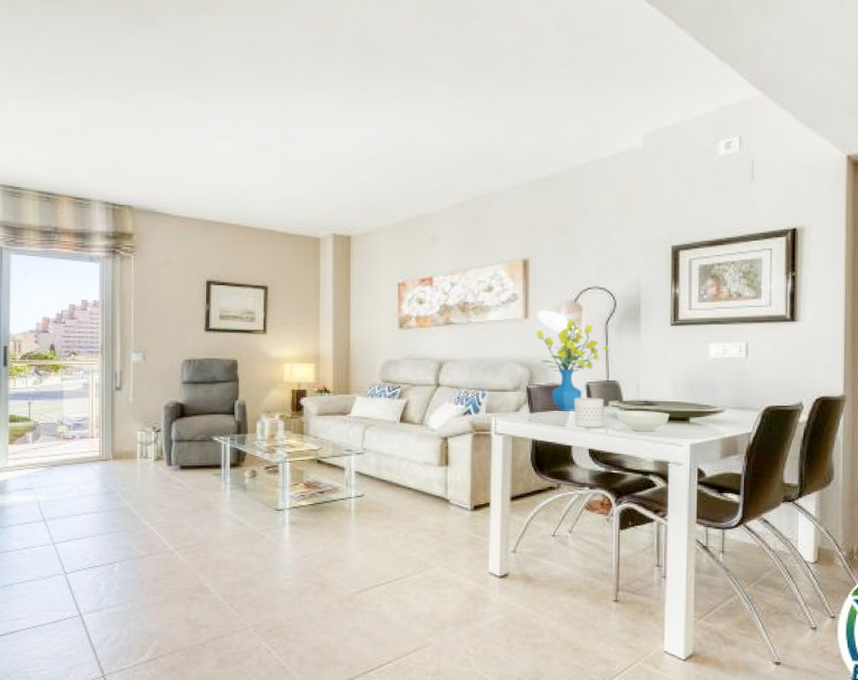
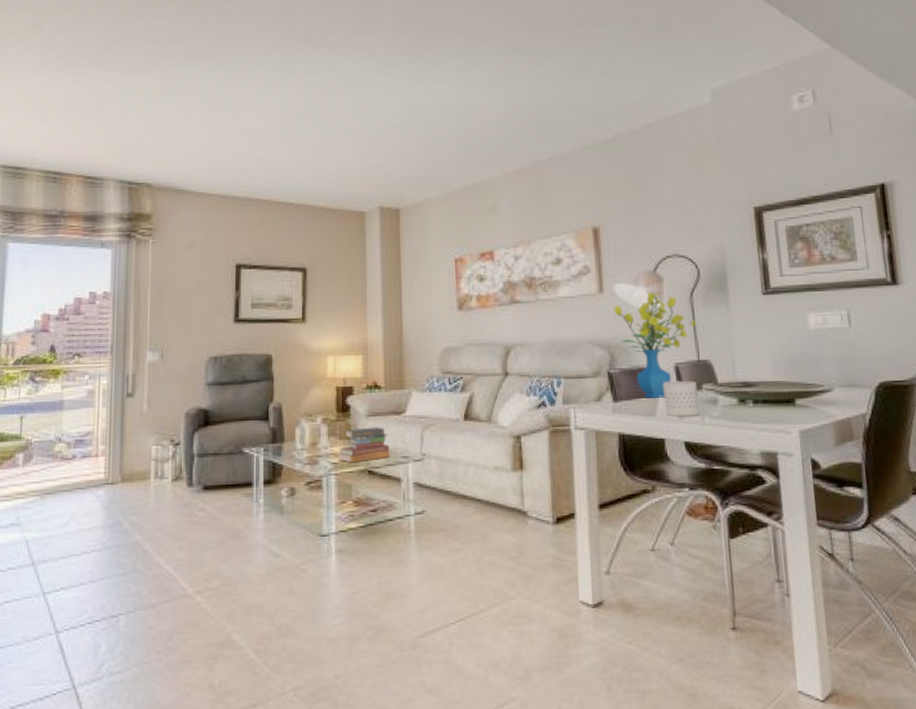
books: none [292,424,336,453] -> present [337,427,390,463]
bowl: present [615,411,670,432] -> none [711,393,772,419]

